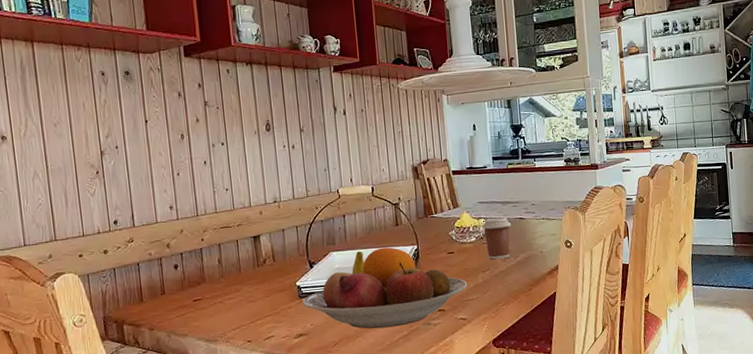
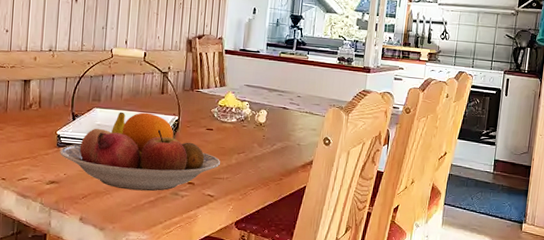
coffee cup: present [481,217,512,260] -> none [244,103,274,145]

